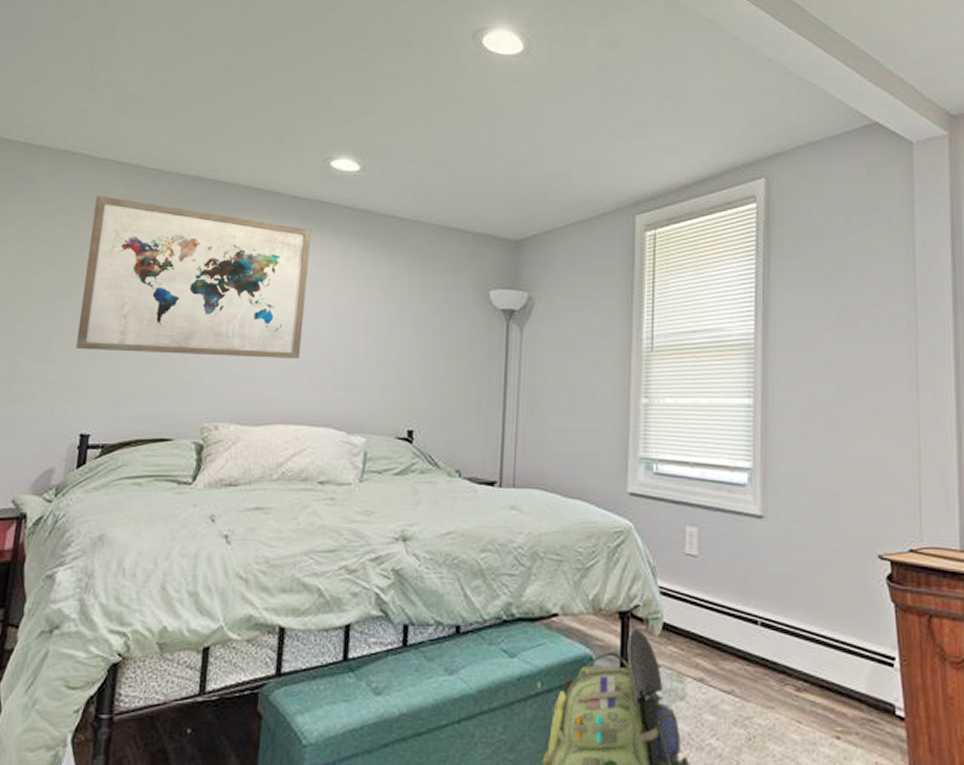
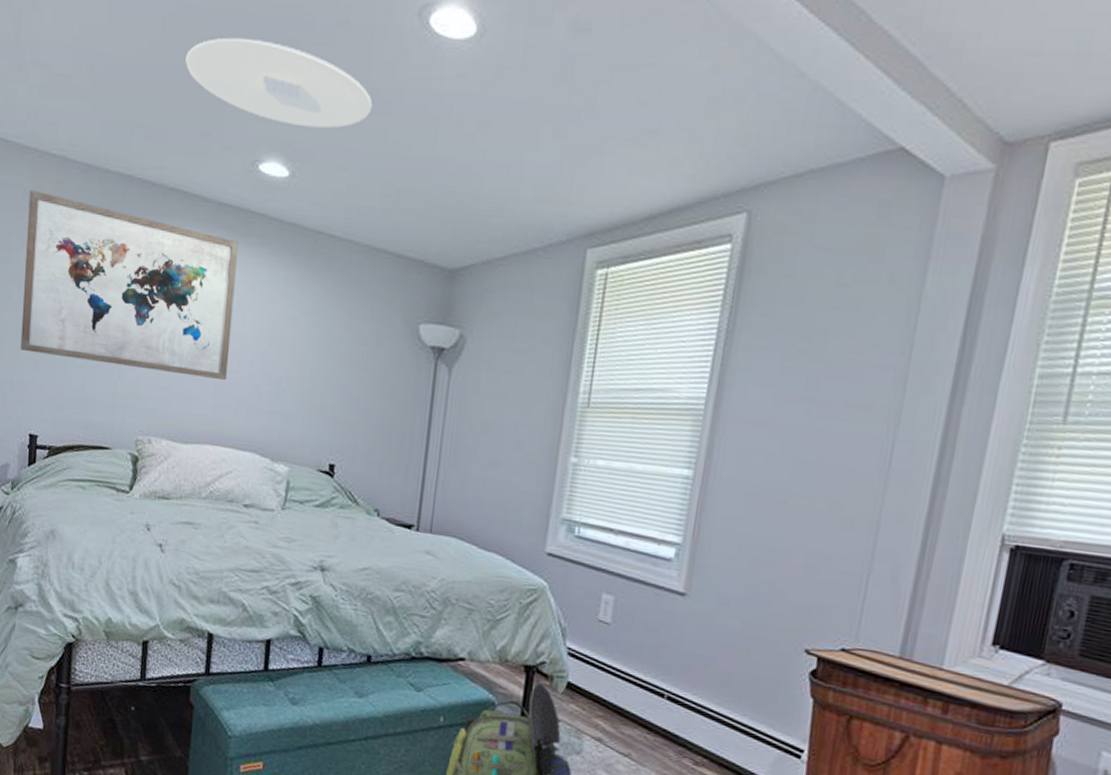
ceiling light: none [259,59,436,129] -> present [185,37,373,129]

